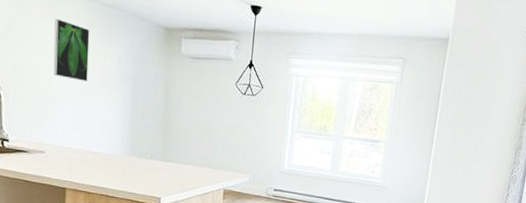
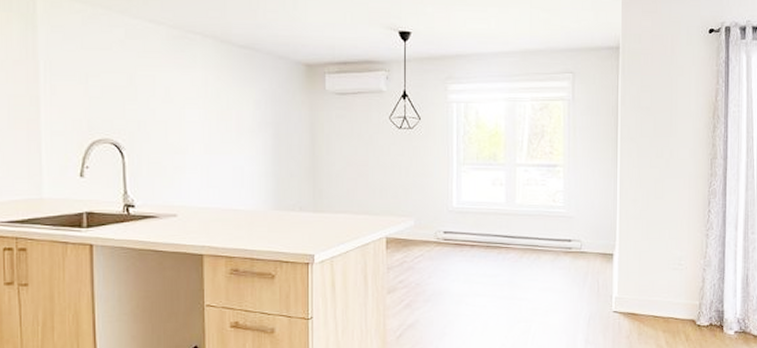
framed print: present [53,18,90,81] -> none [182,65,222,131]

